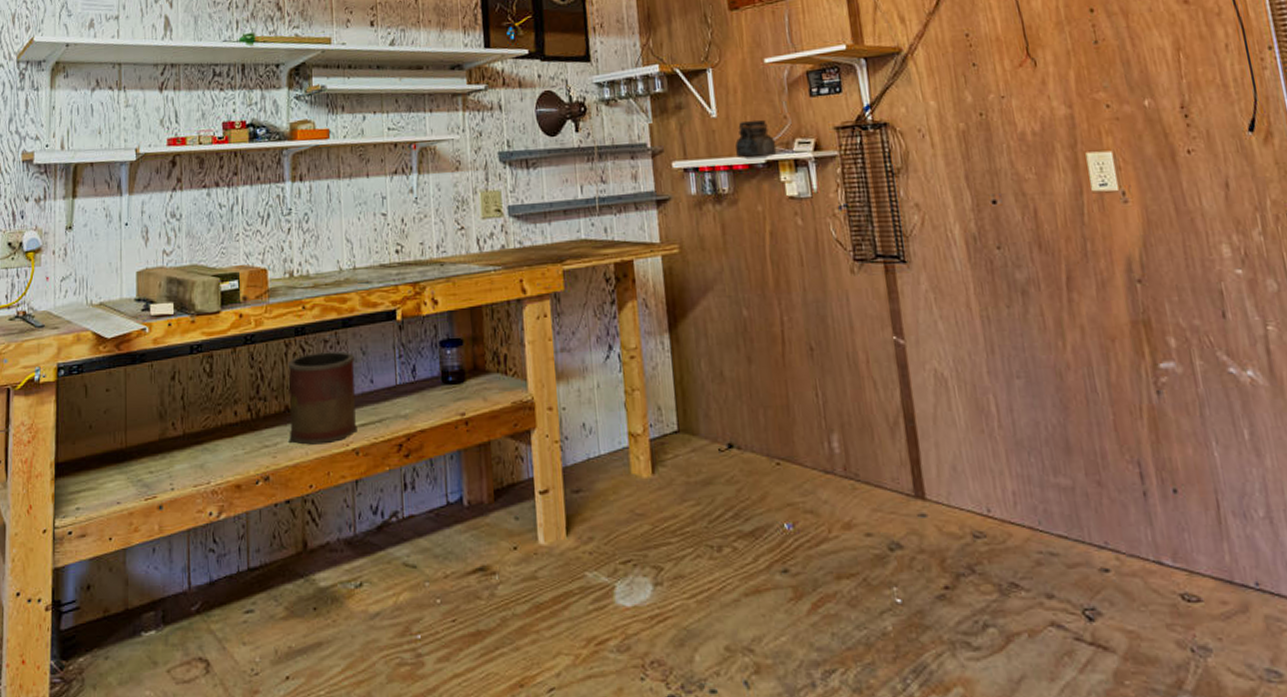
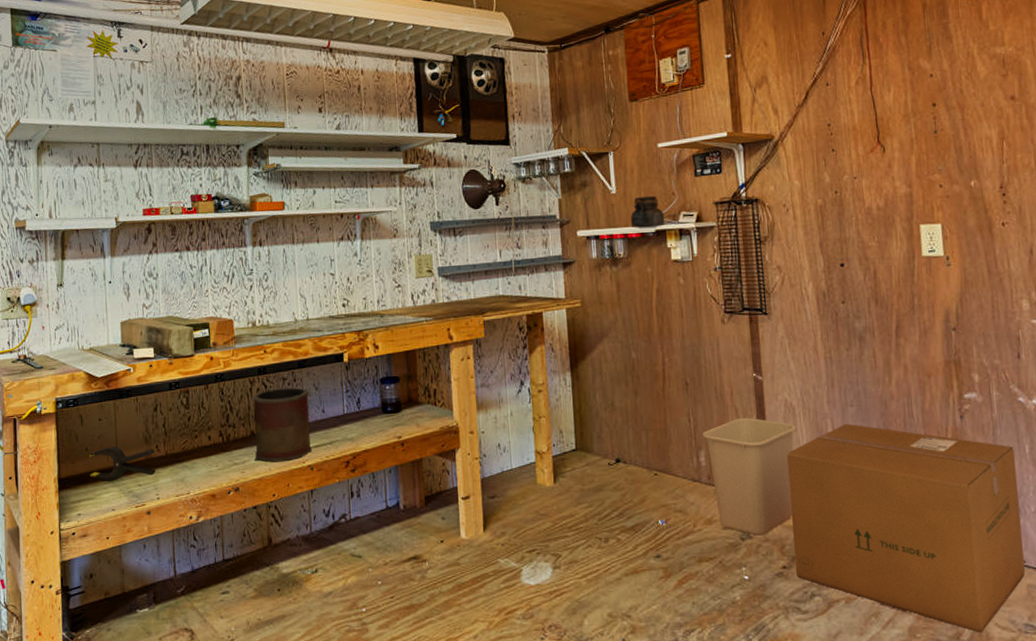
clamp: none [92,423,171,467] -> present [89,446,156,481]
garbage can: none [833,391,954,545] -> present [702,417,797,536]
box: none [941,399,1260,681] -> present [787,423,1025,633]

